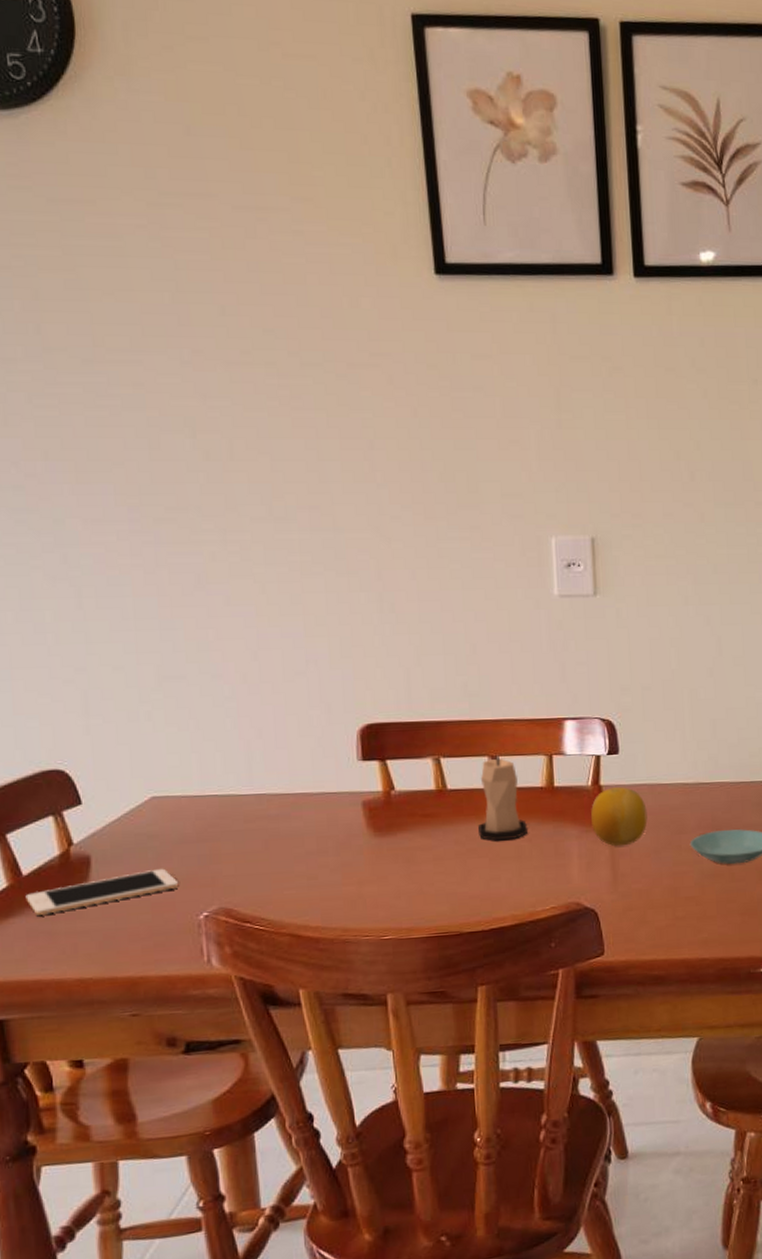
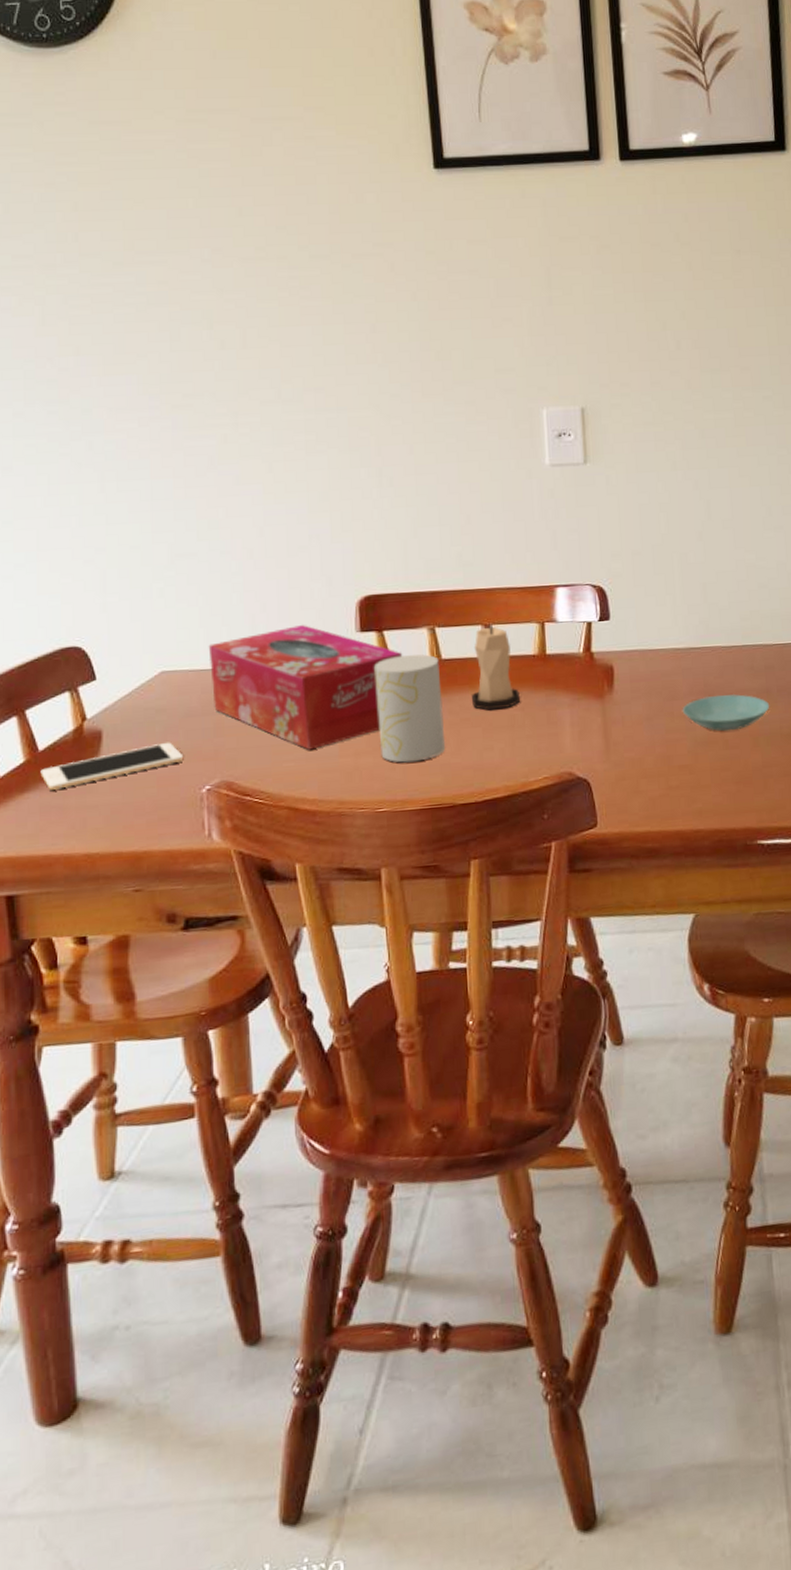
tissue box: none [201,751,407,878] -> present [208,624,403,750]
cup: none [377,784,452,892] -> present [374,654,446,763]
fruit: present [591,787,648,846] -> none [583,653,639,714]

